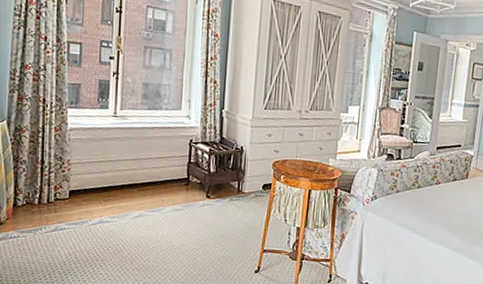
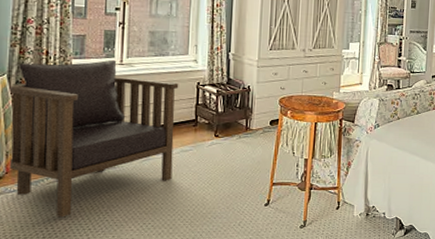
armchair: none [9,110,172,267] -> present [9,60,179,218]

